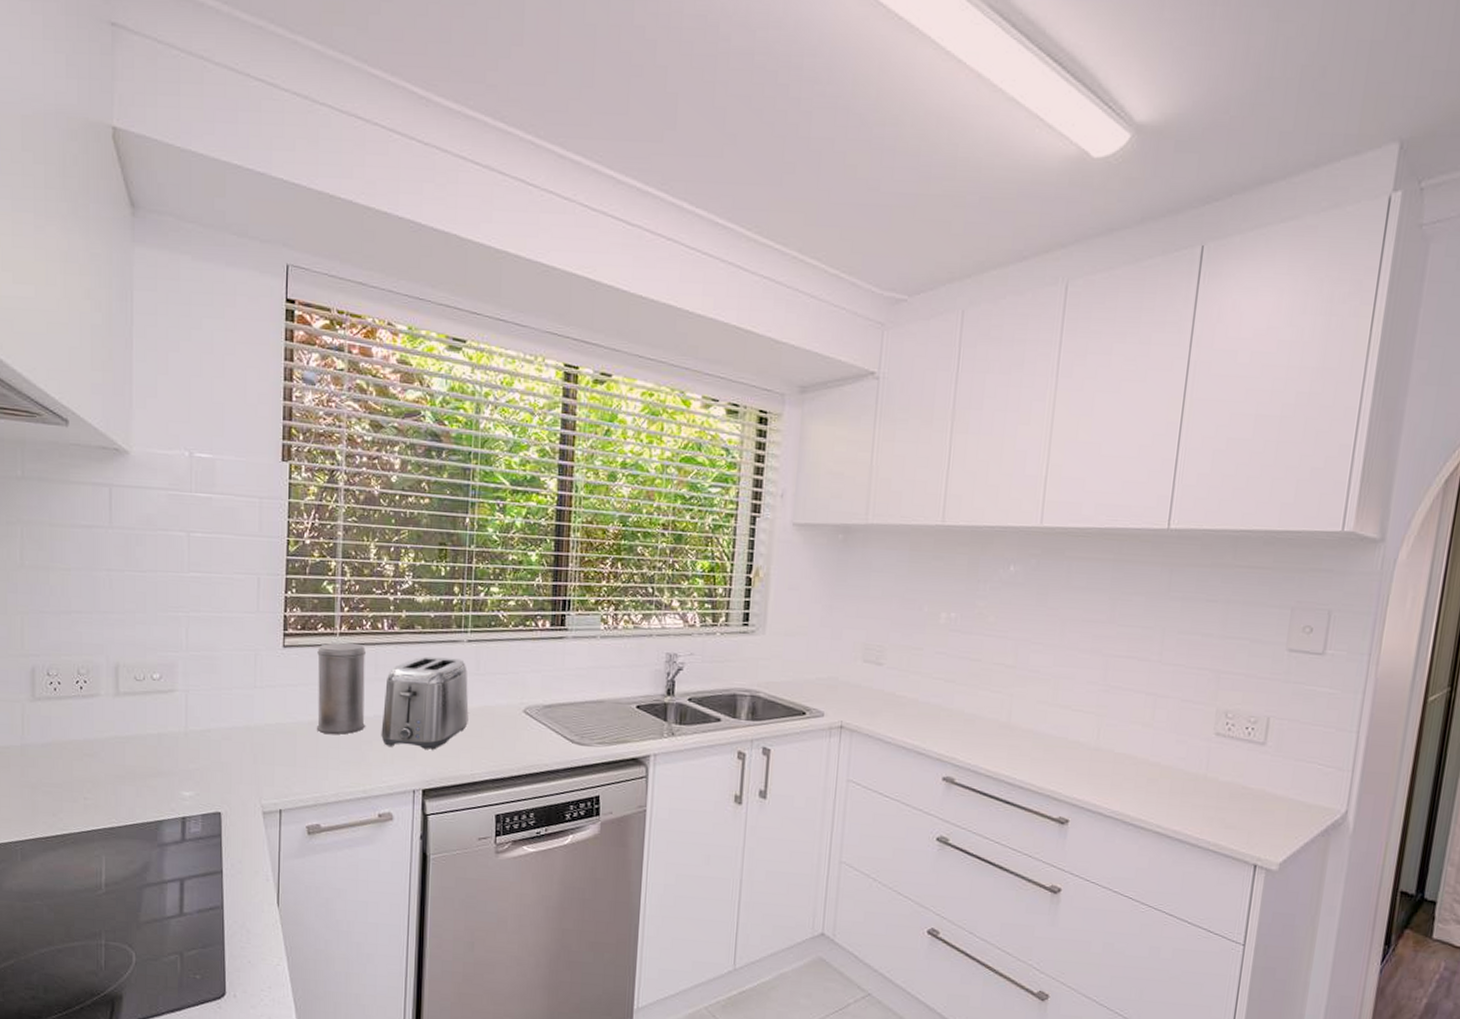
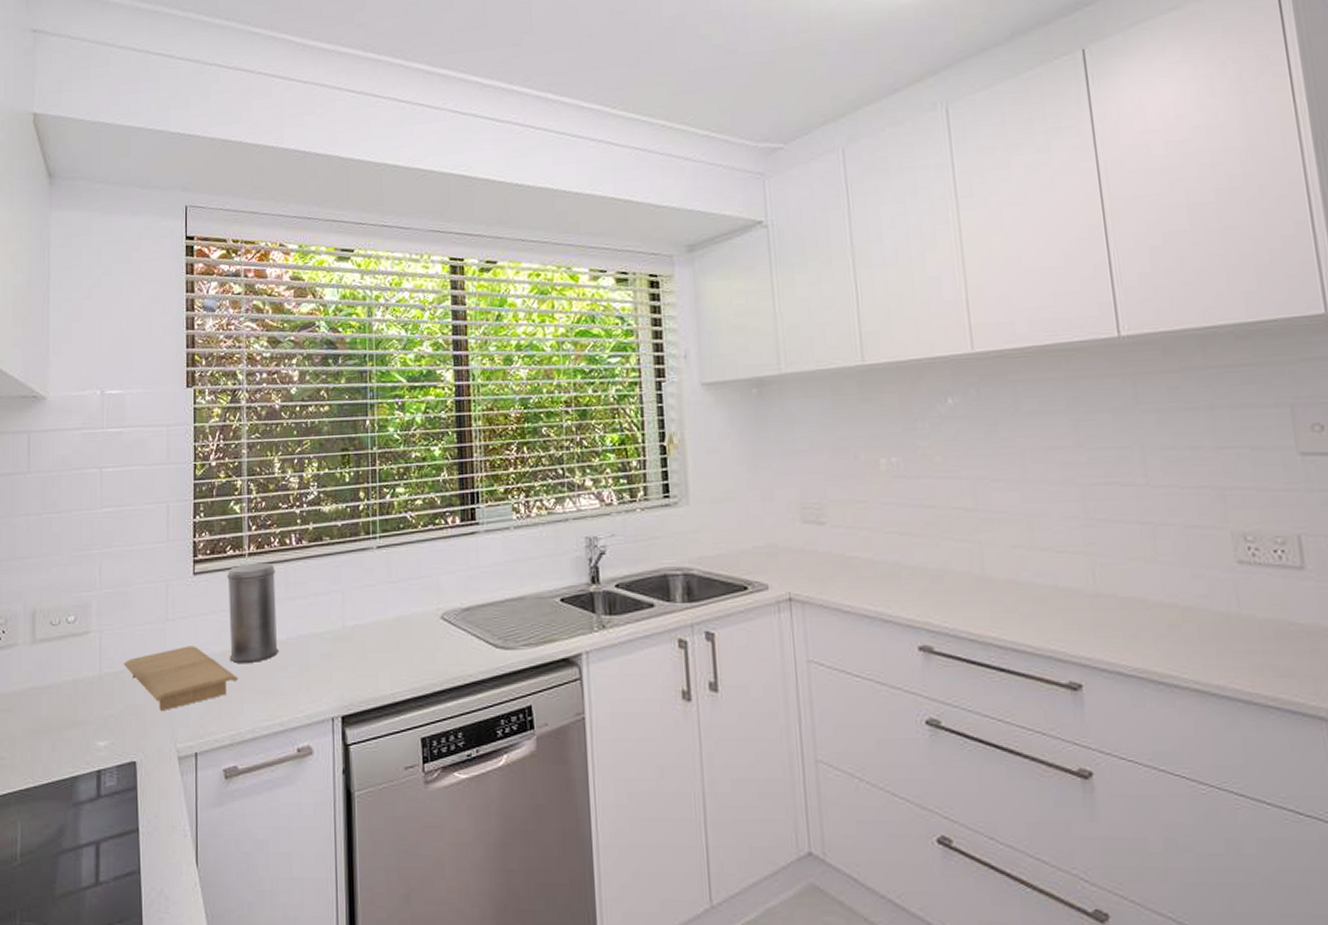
cutting board: none [209,713,325,770] -> present [123,646,239,712]
toaster: present [381,656,469,750] -> none [295,567,384,671]

